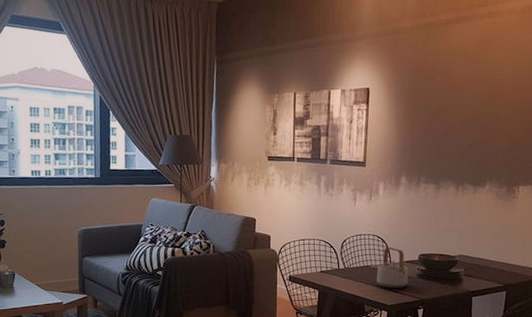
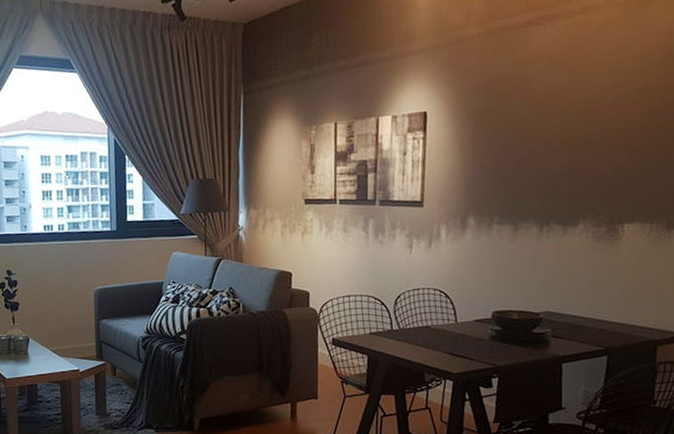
teapot: present [376,247,409,289] -> none [438,303,480,353]

